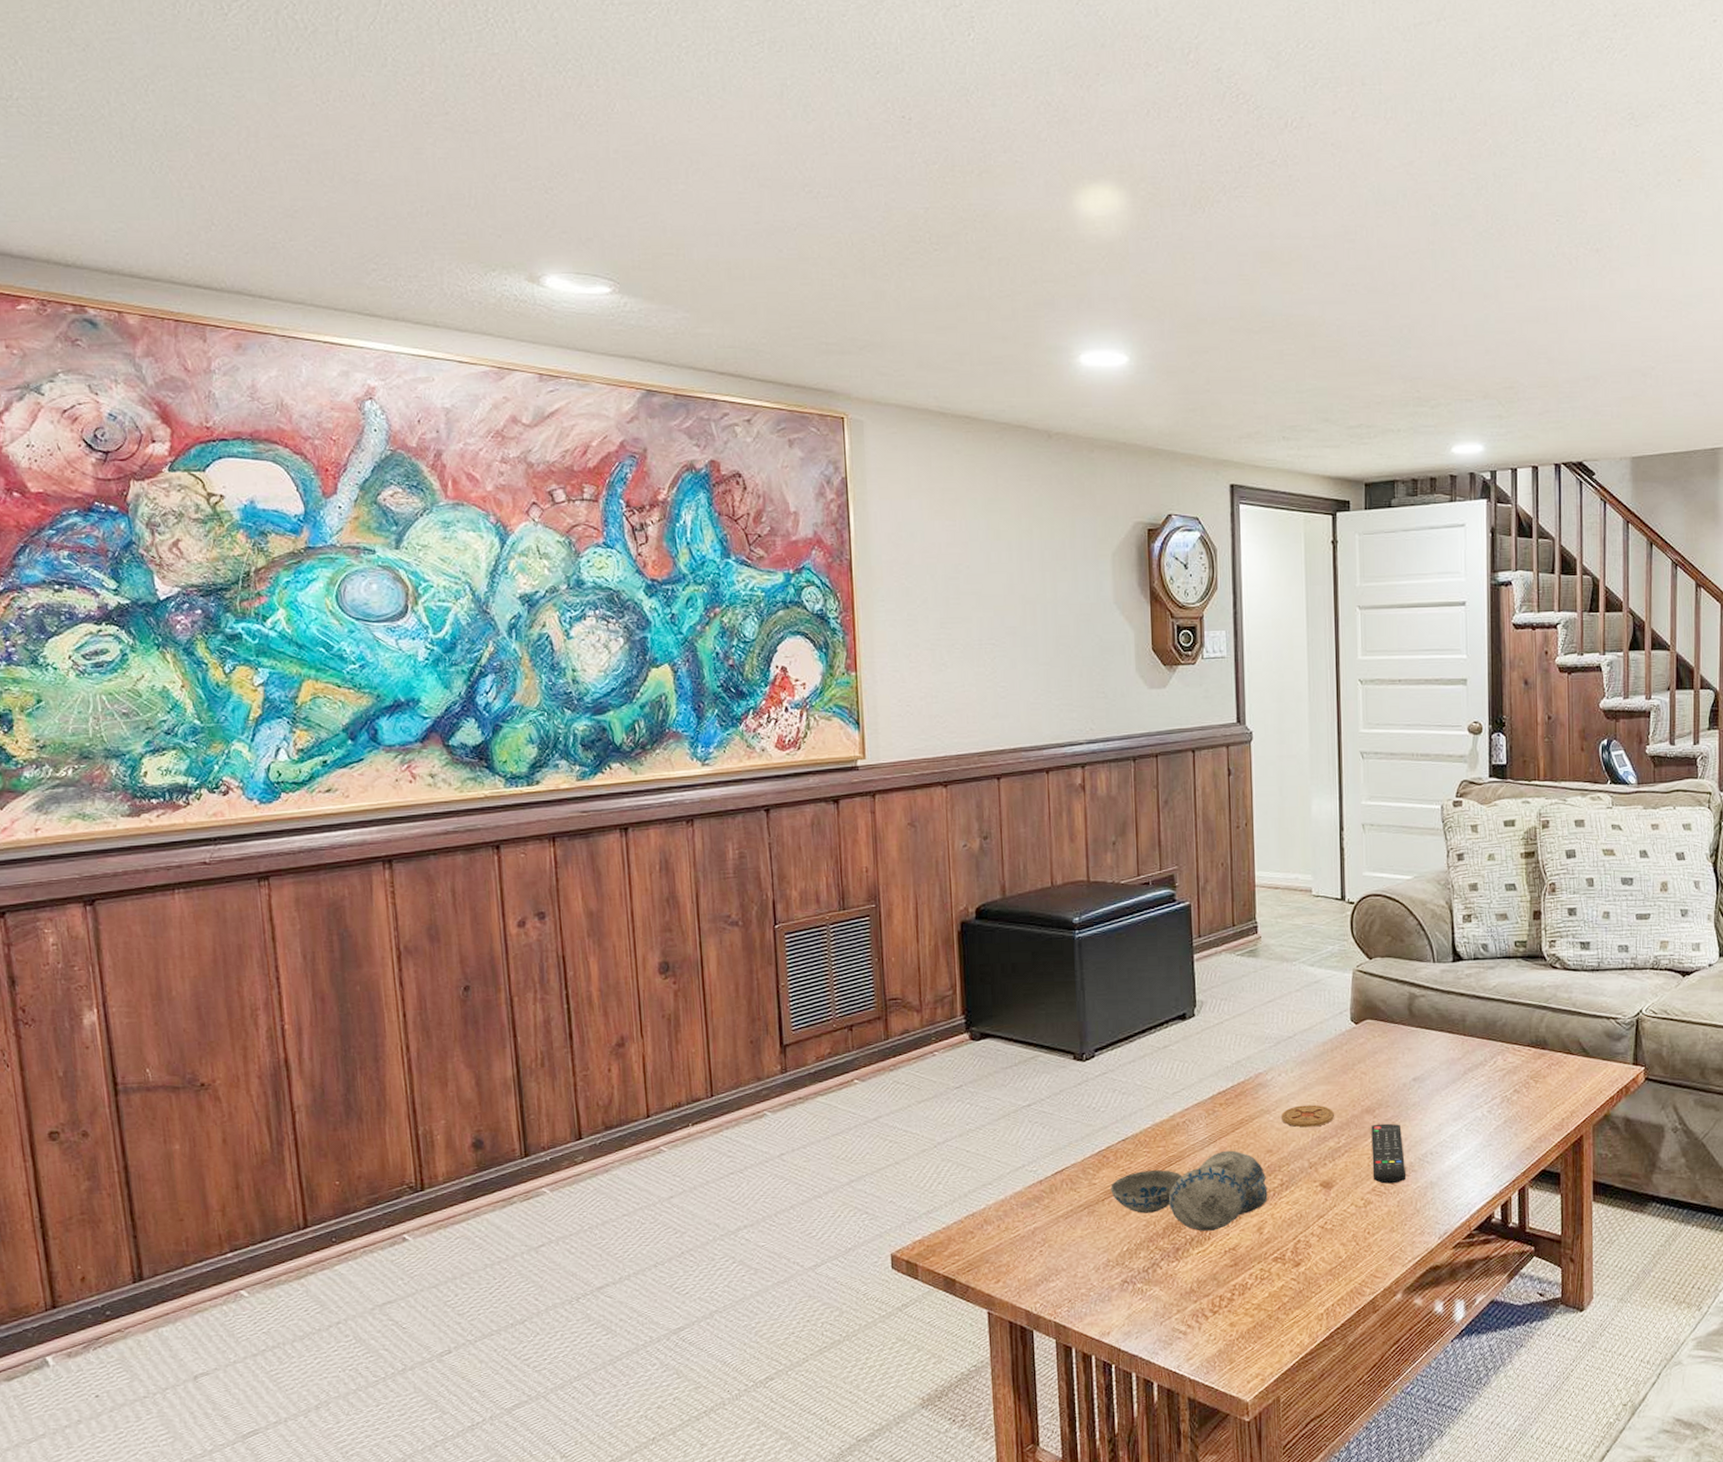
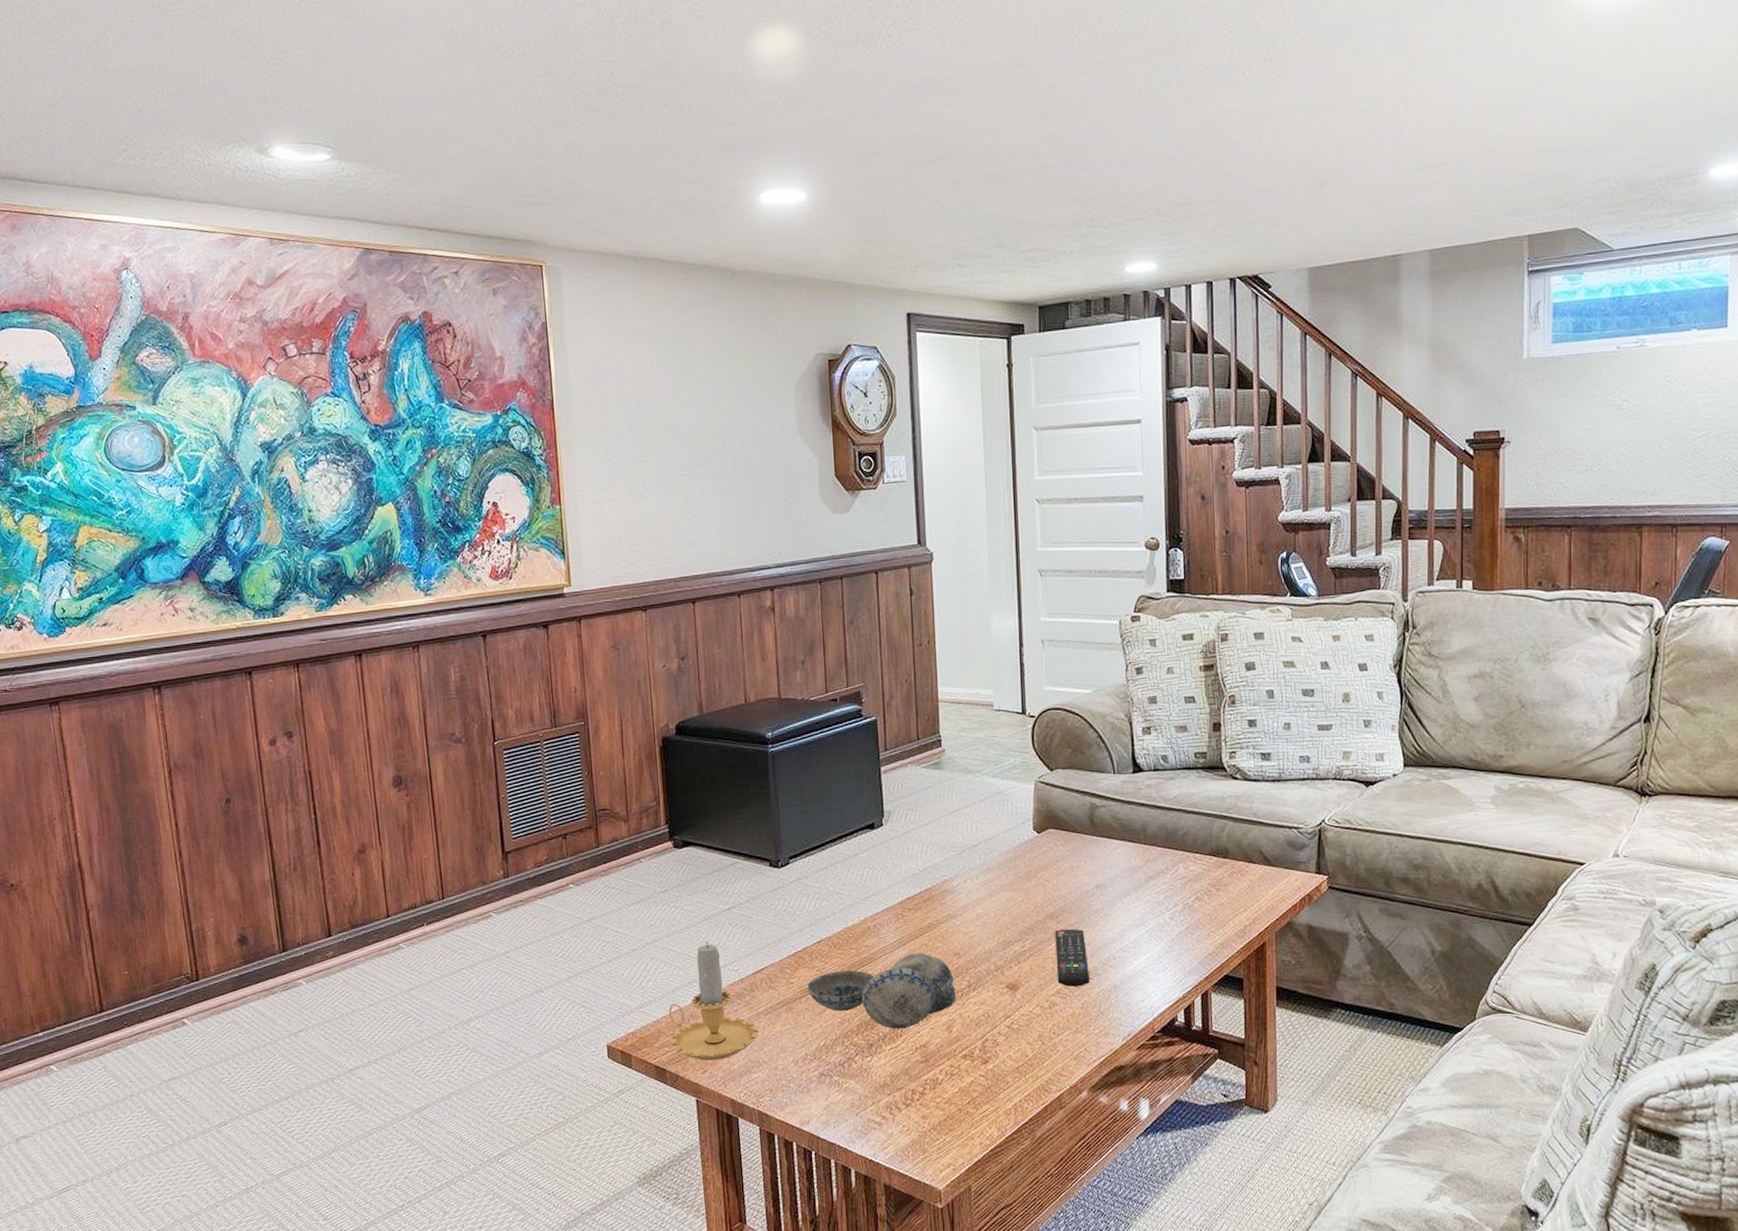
candle: none [960,1139,1057,1270] -> present [668,940,759,1061]
coaster: present [1282,1104,1334,1128] -> none [968,910,1019,932]

